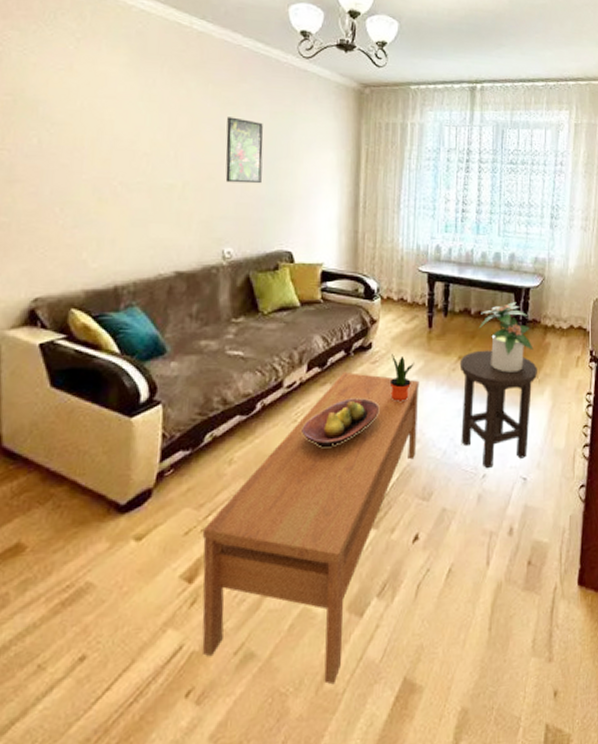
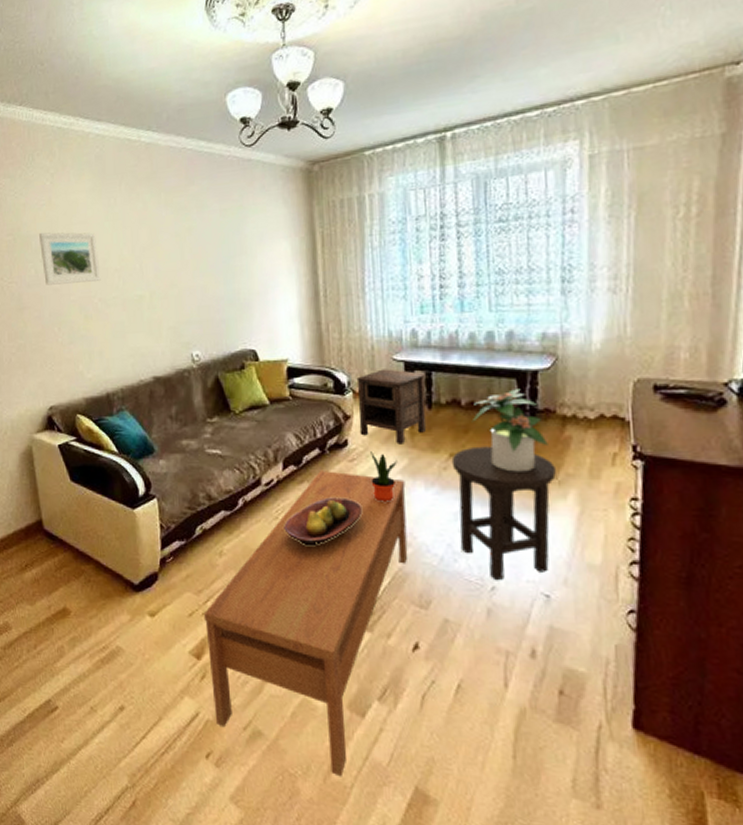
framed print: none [49,98,125,163] -> present [39,232,101,285]
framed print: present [225,117,264,184] -> none [181,221,219,287]
nightstand: none [384,278,444,348] -> present [356,369,427,445]

